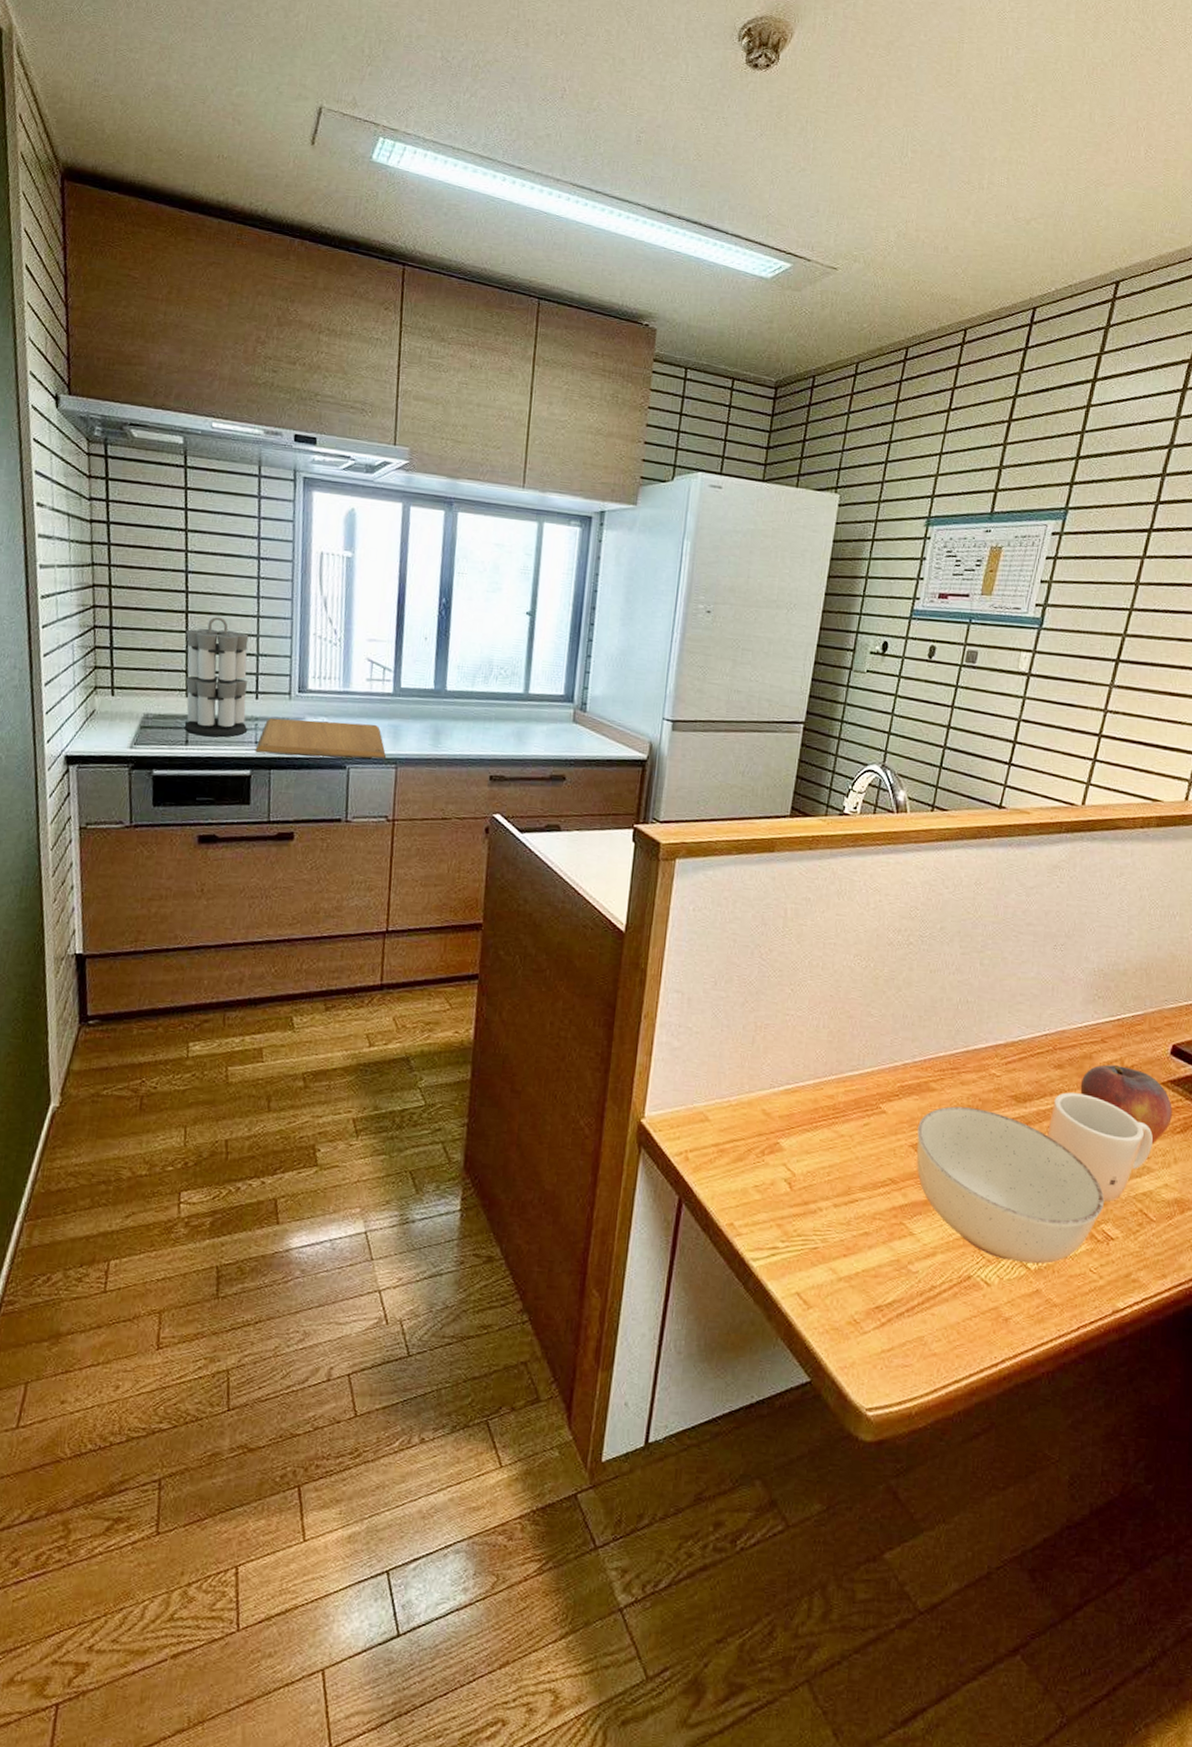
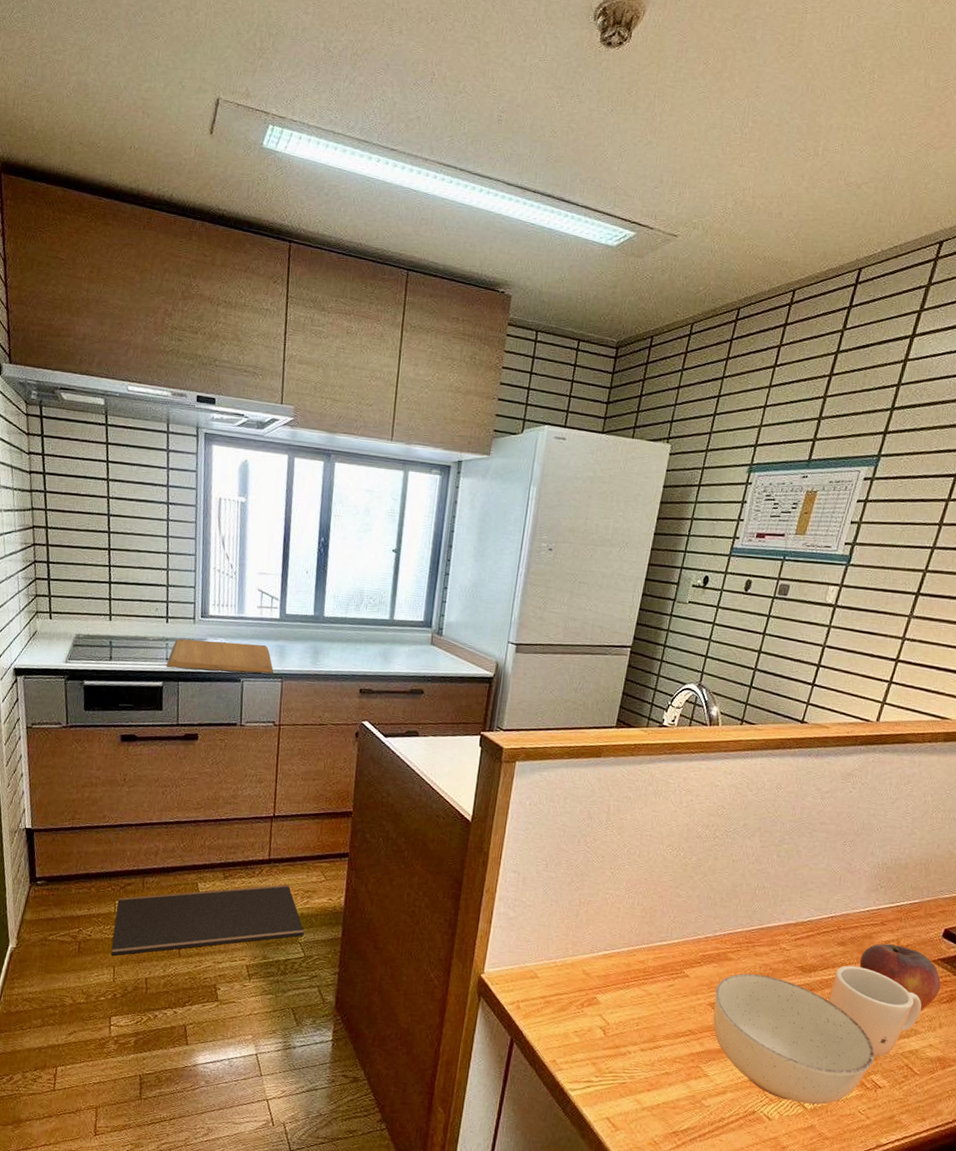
door mat: none [182,1015,425,1113] -> present [111,884,305,956]
spice rack: present [185,616,249,737] -> none [108,553,160,654]

